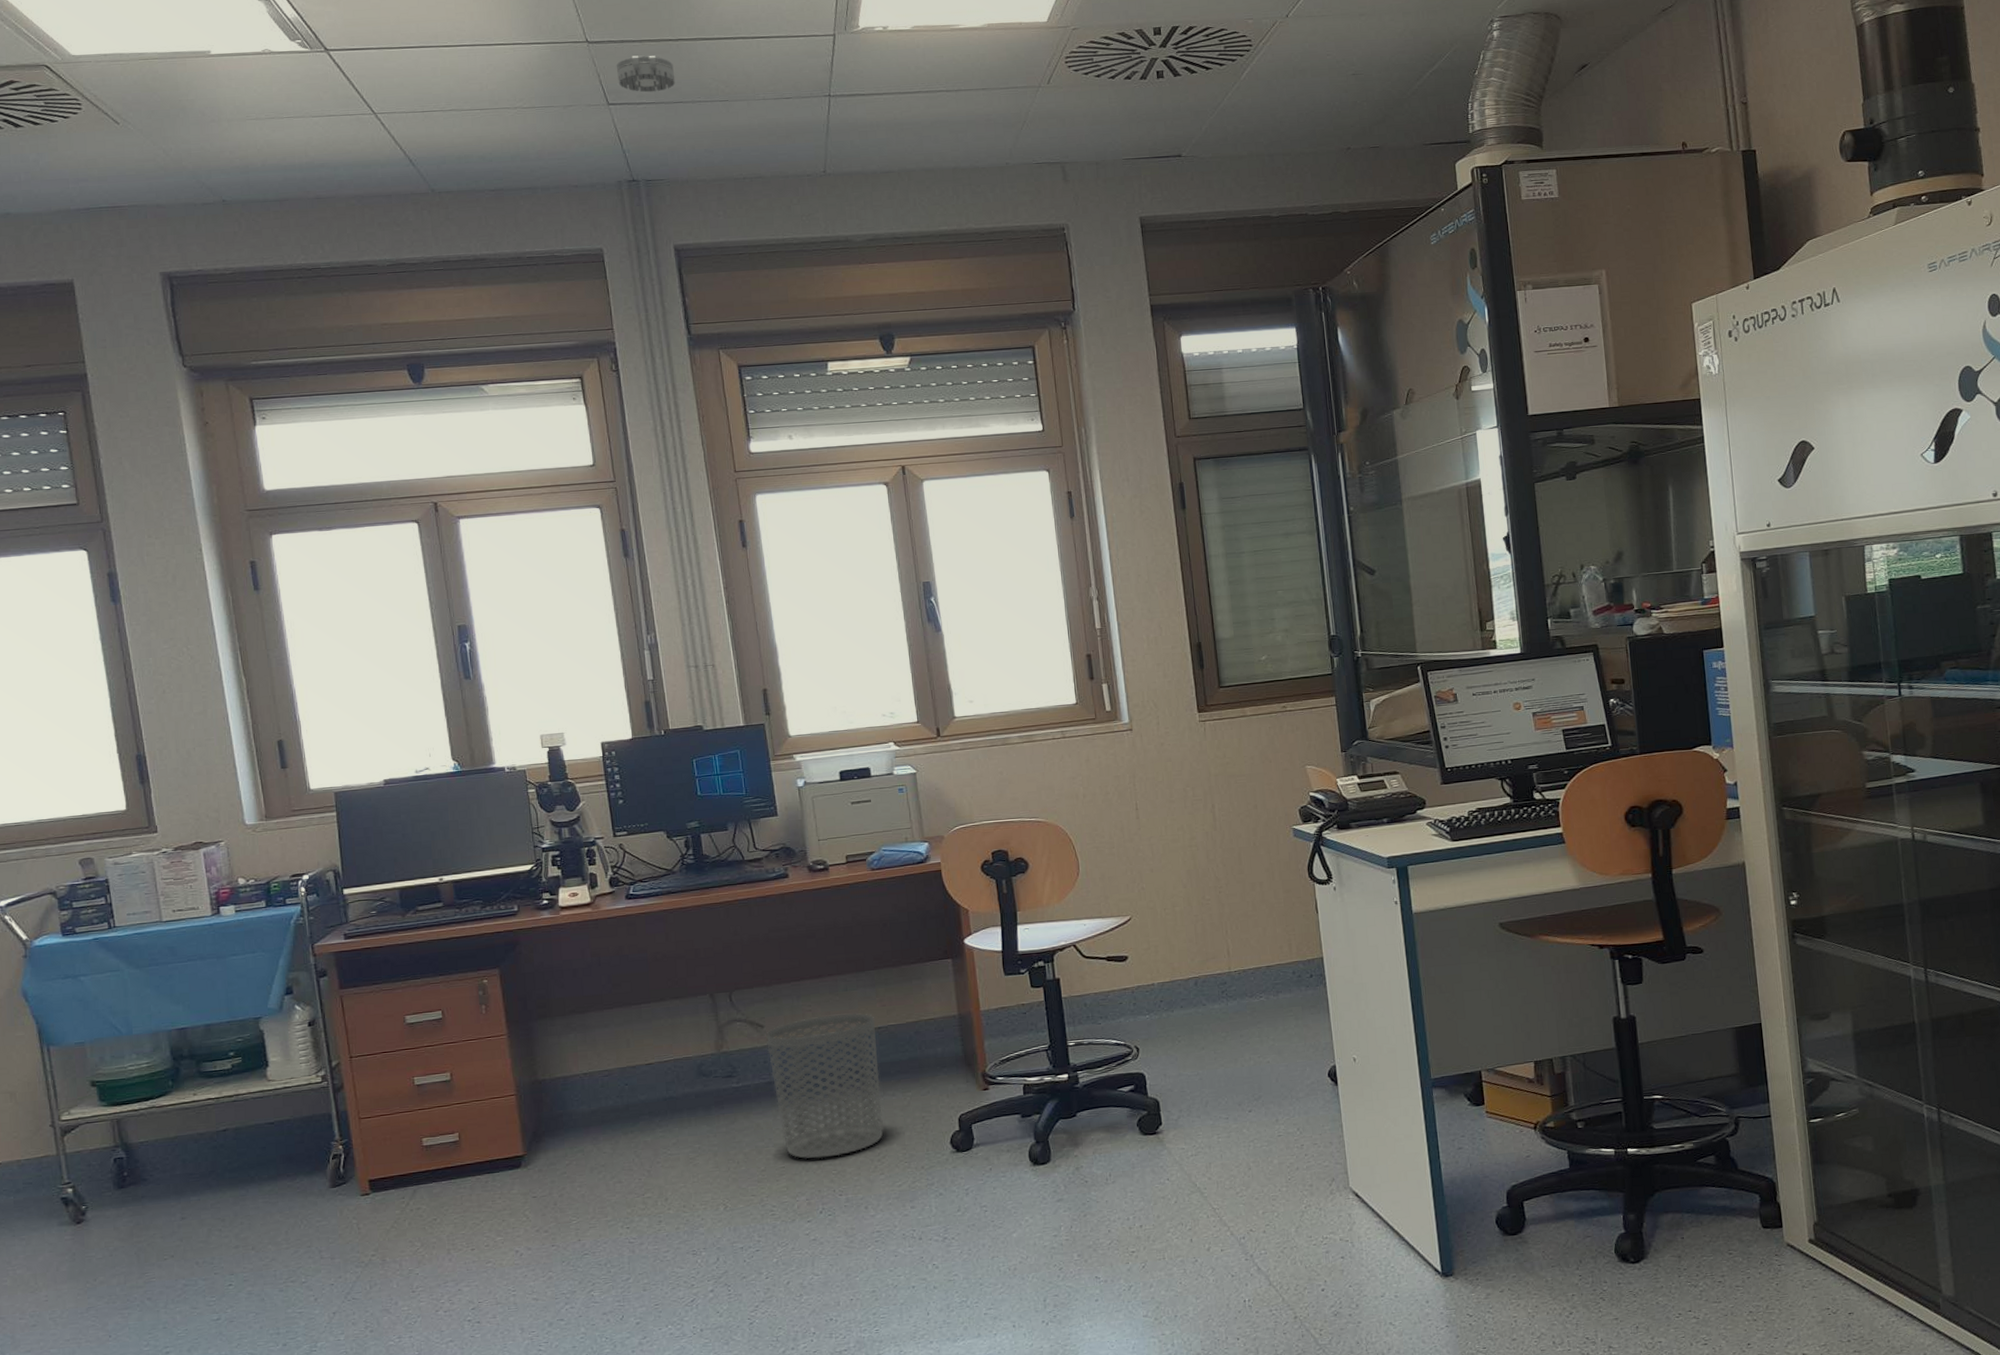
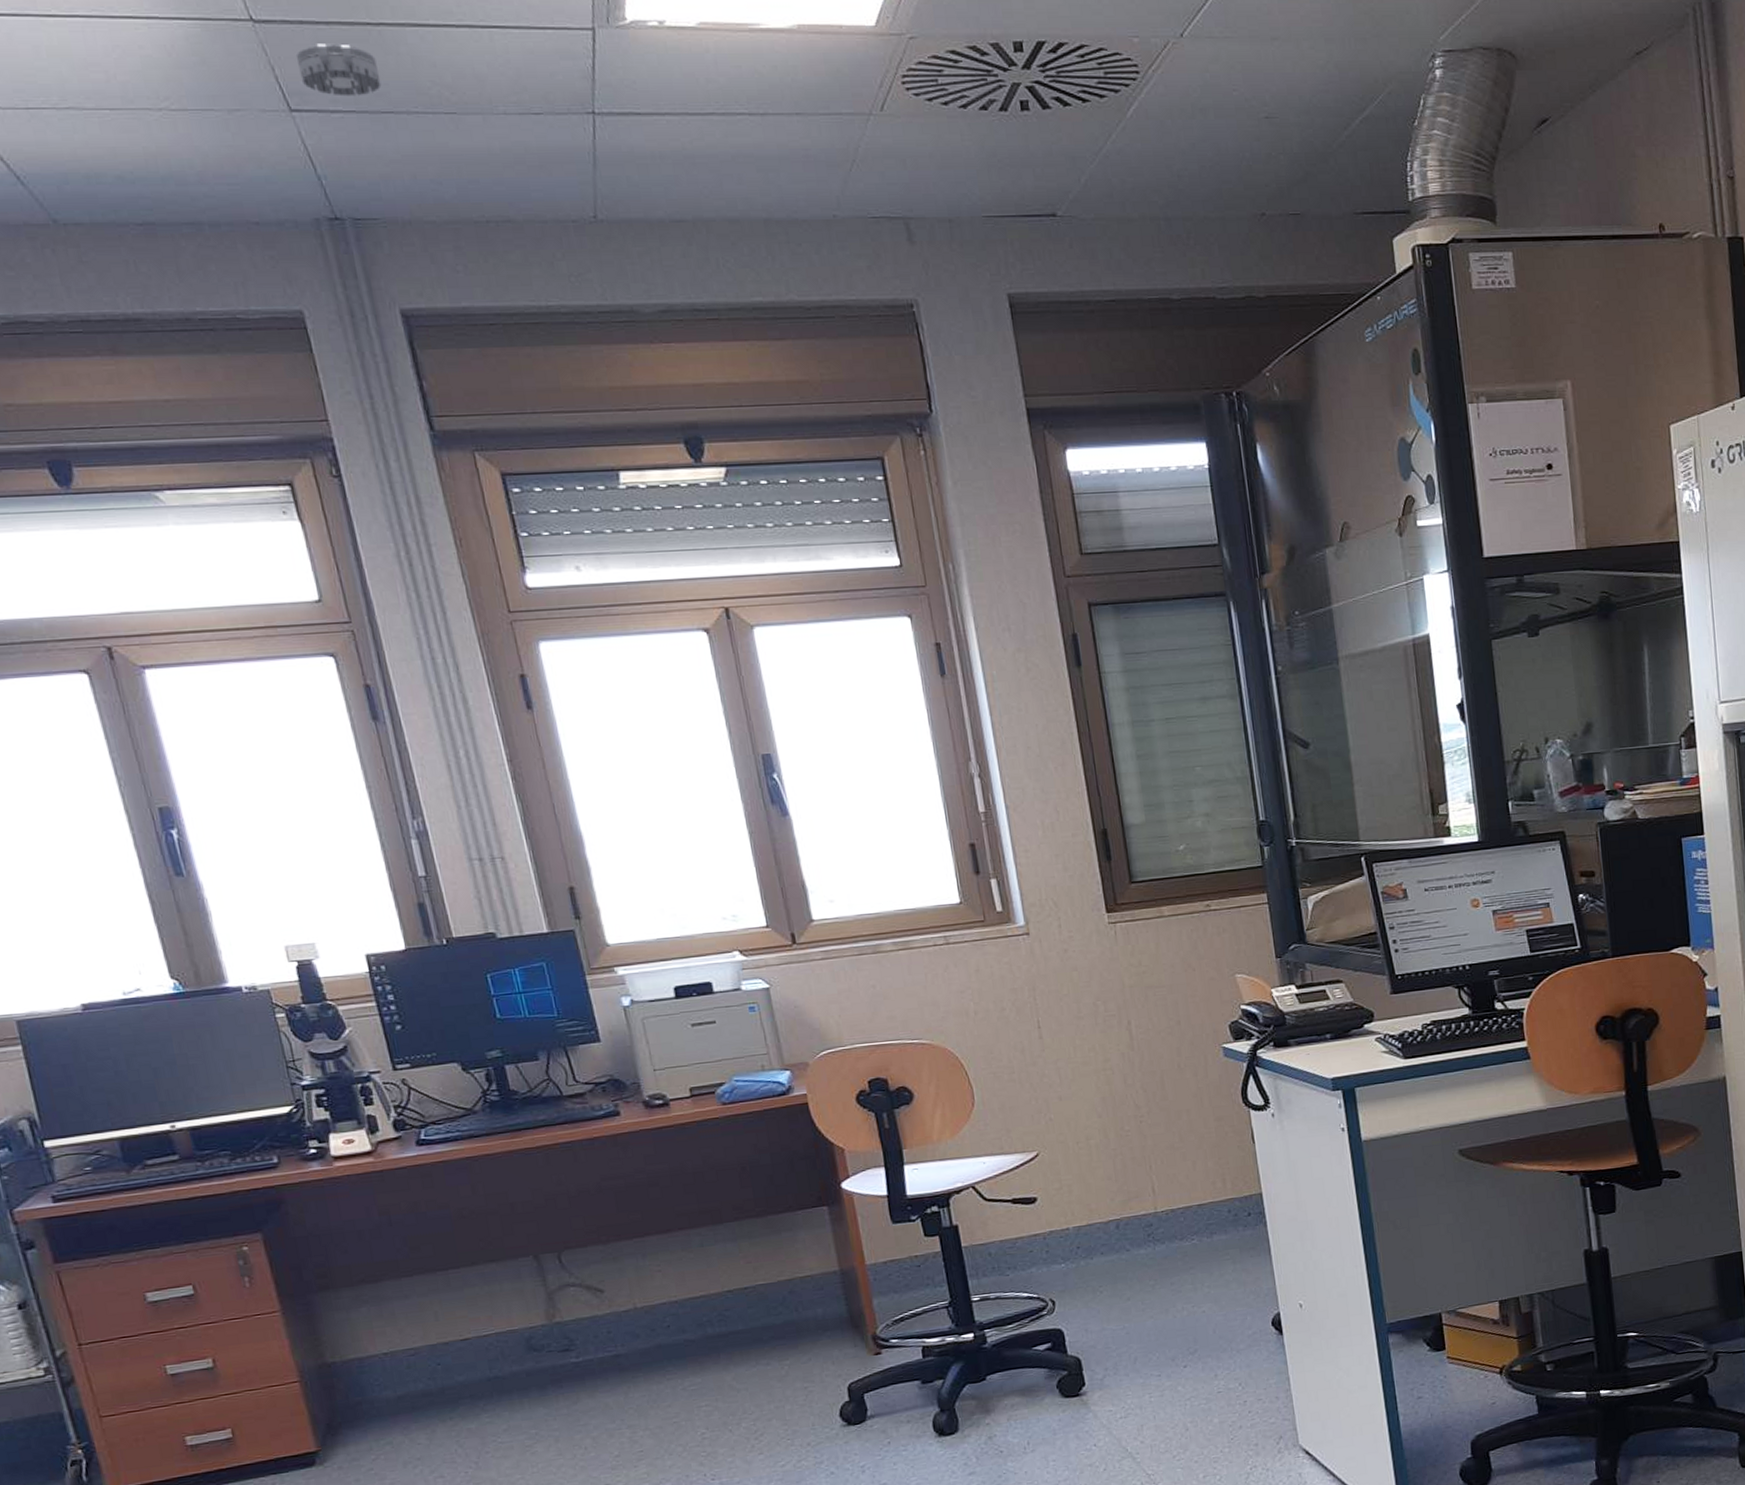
waste bin: present [765,1012,884,1160] -> none [606,1271,760,1441]

